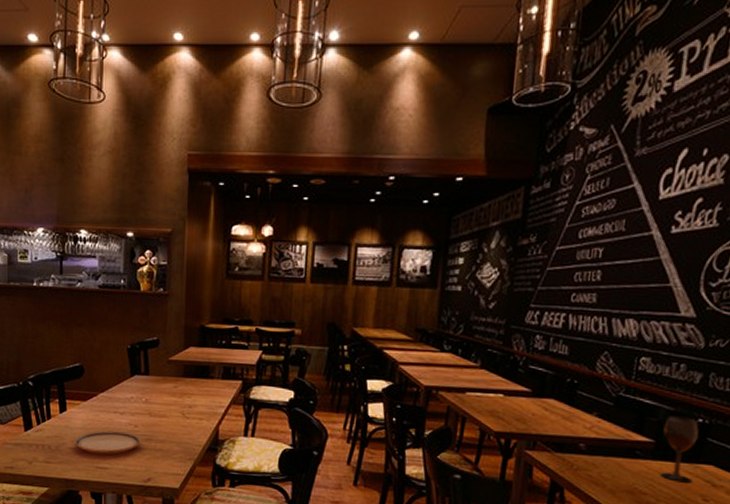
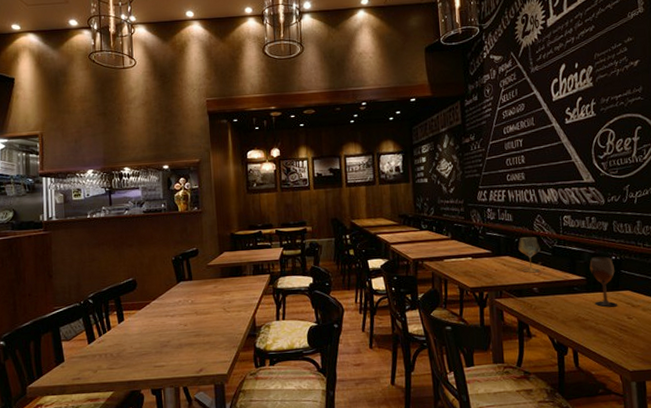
plate: present [74,429,142,456] -> none [132,330,192,355]
wine glass: none [569,378,600,426] -> present [518,237,540,273]

